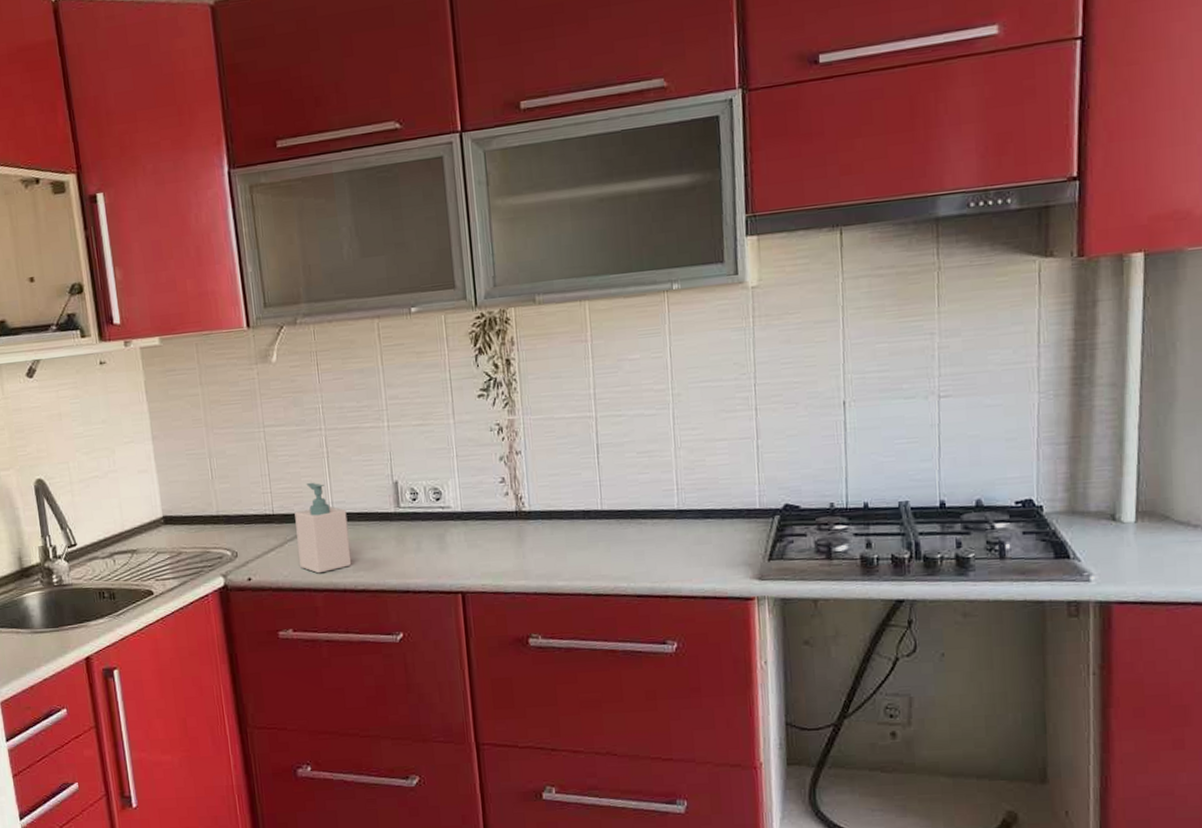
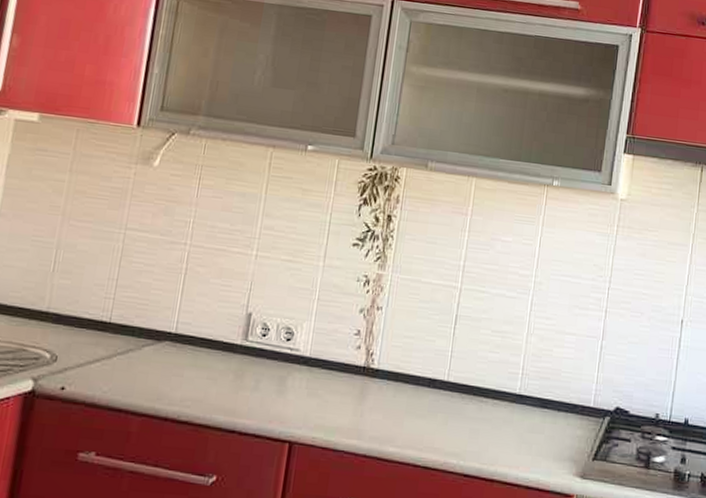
soap bottle: present [294,482,352,574] -> none [124,296,190,396]

